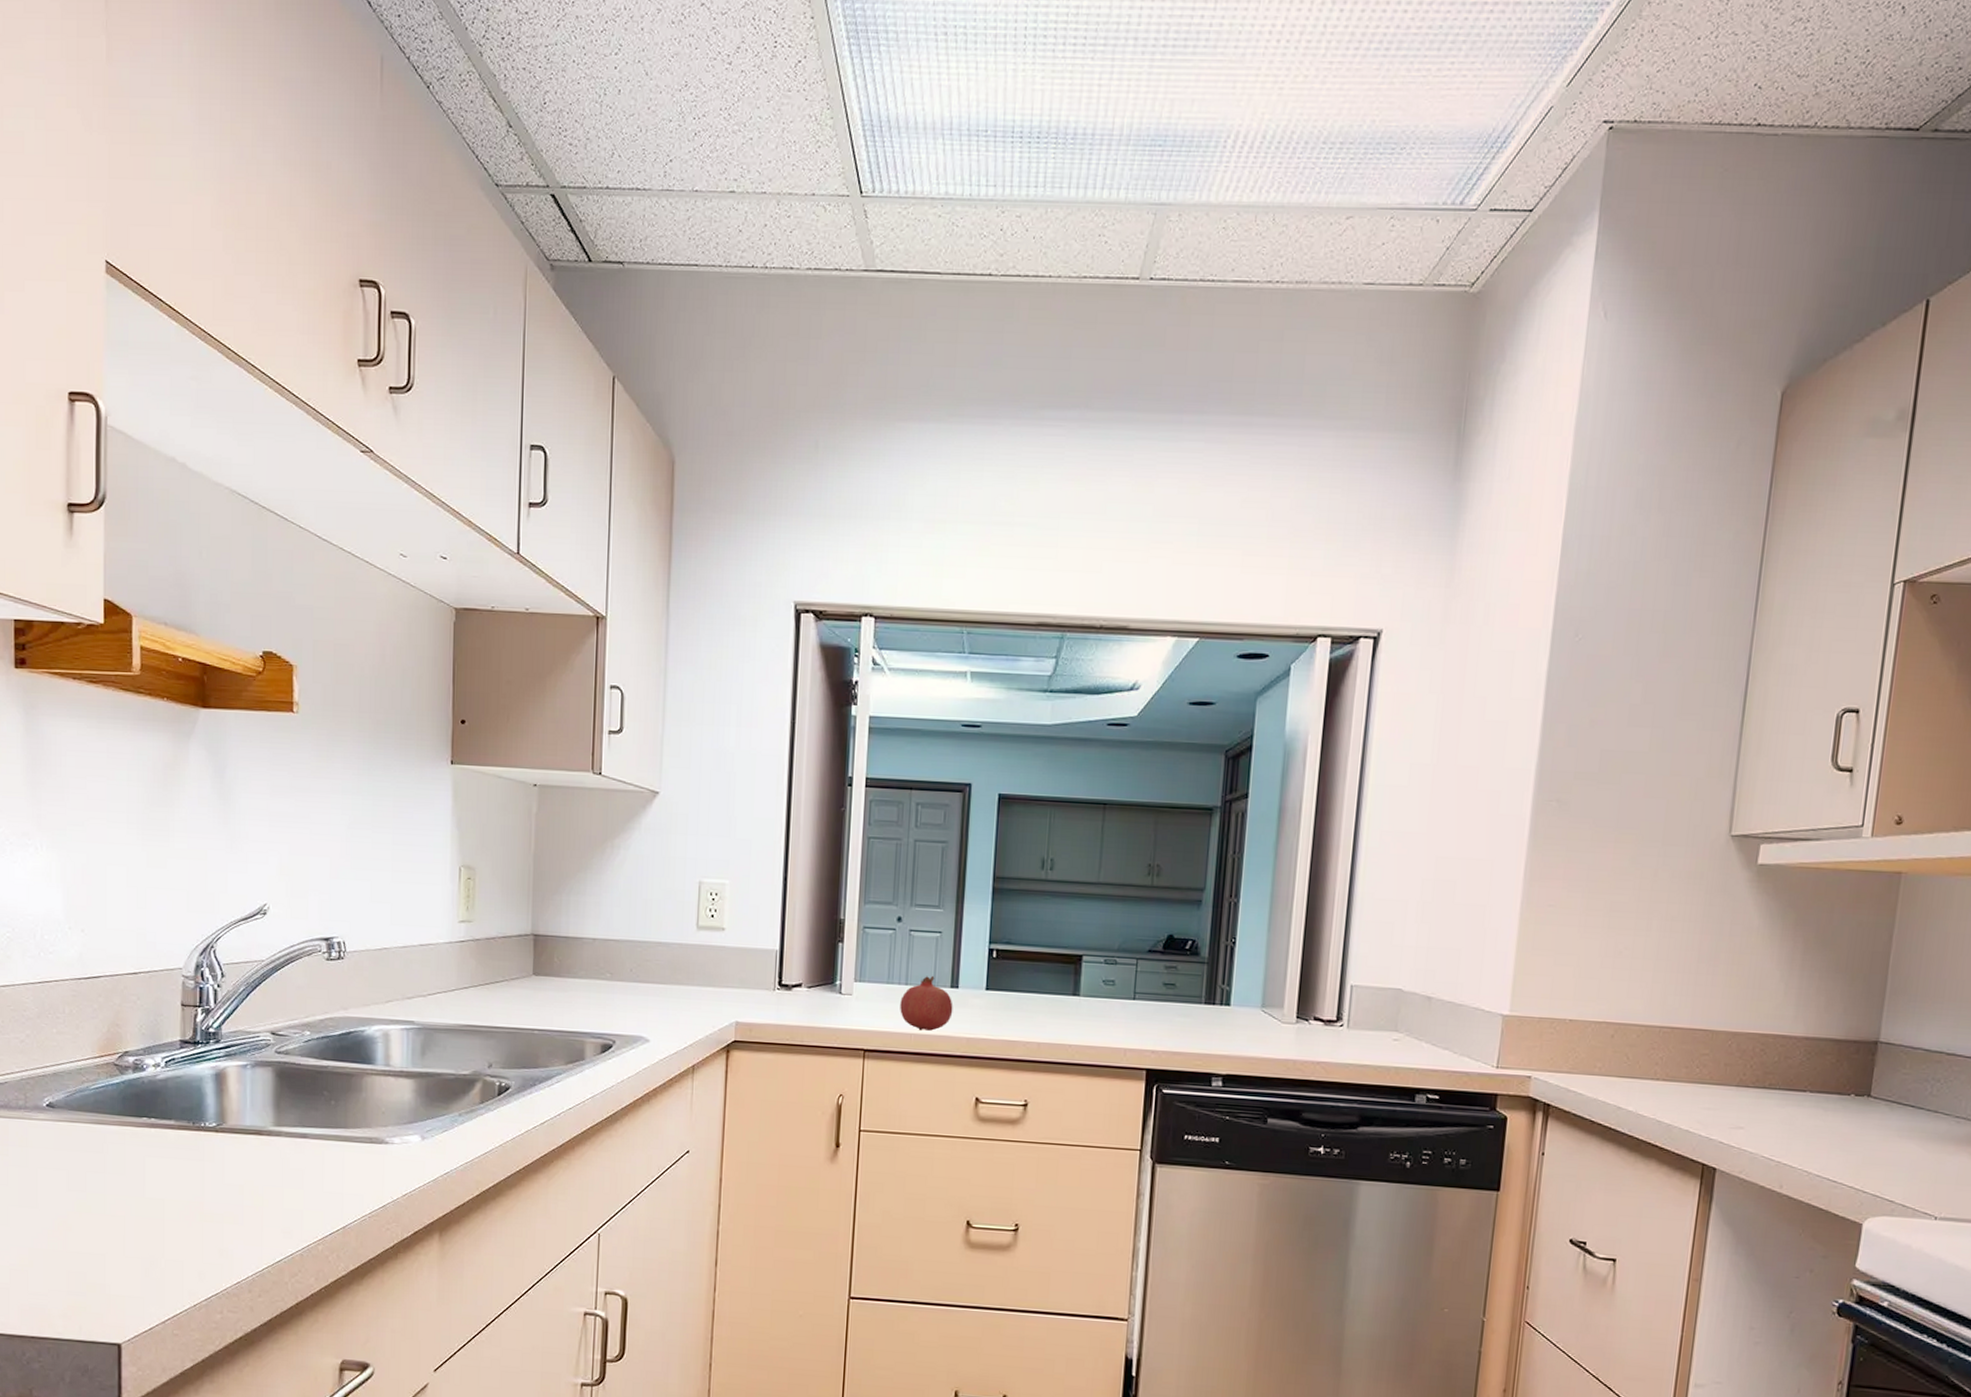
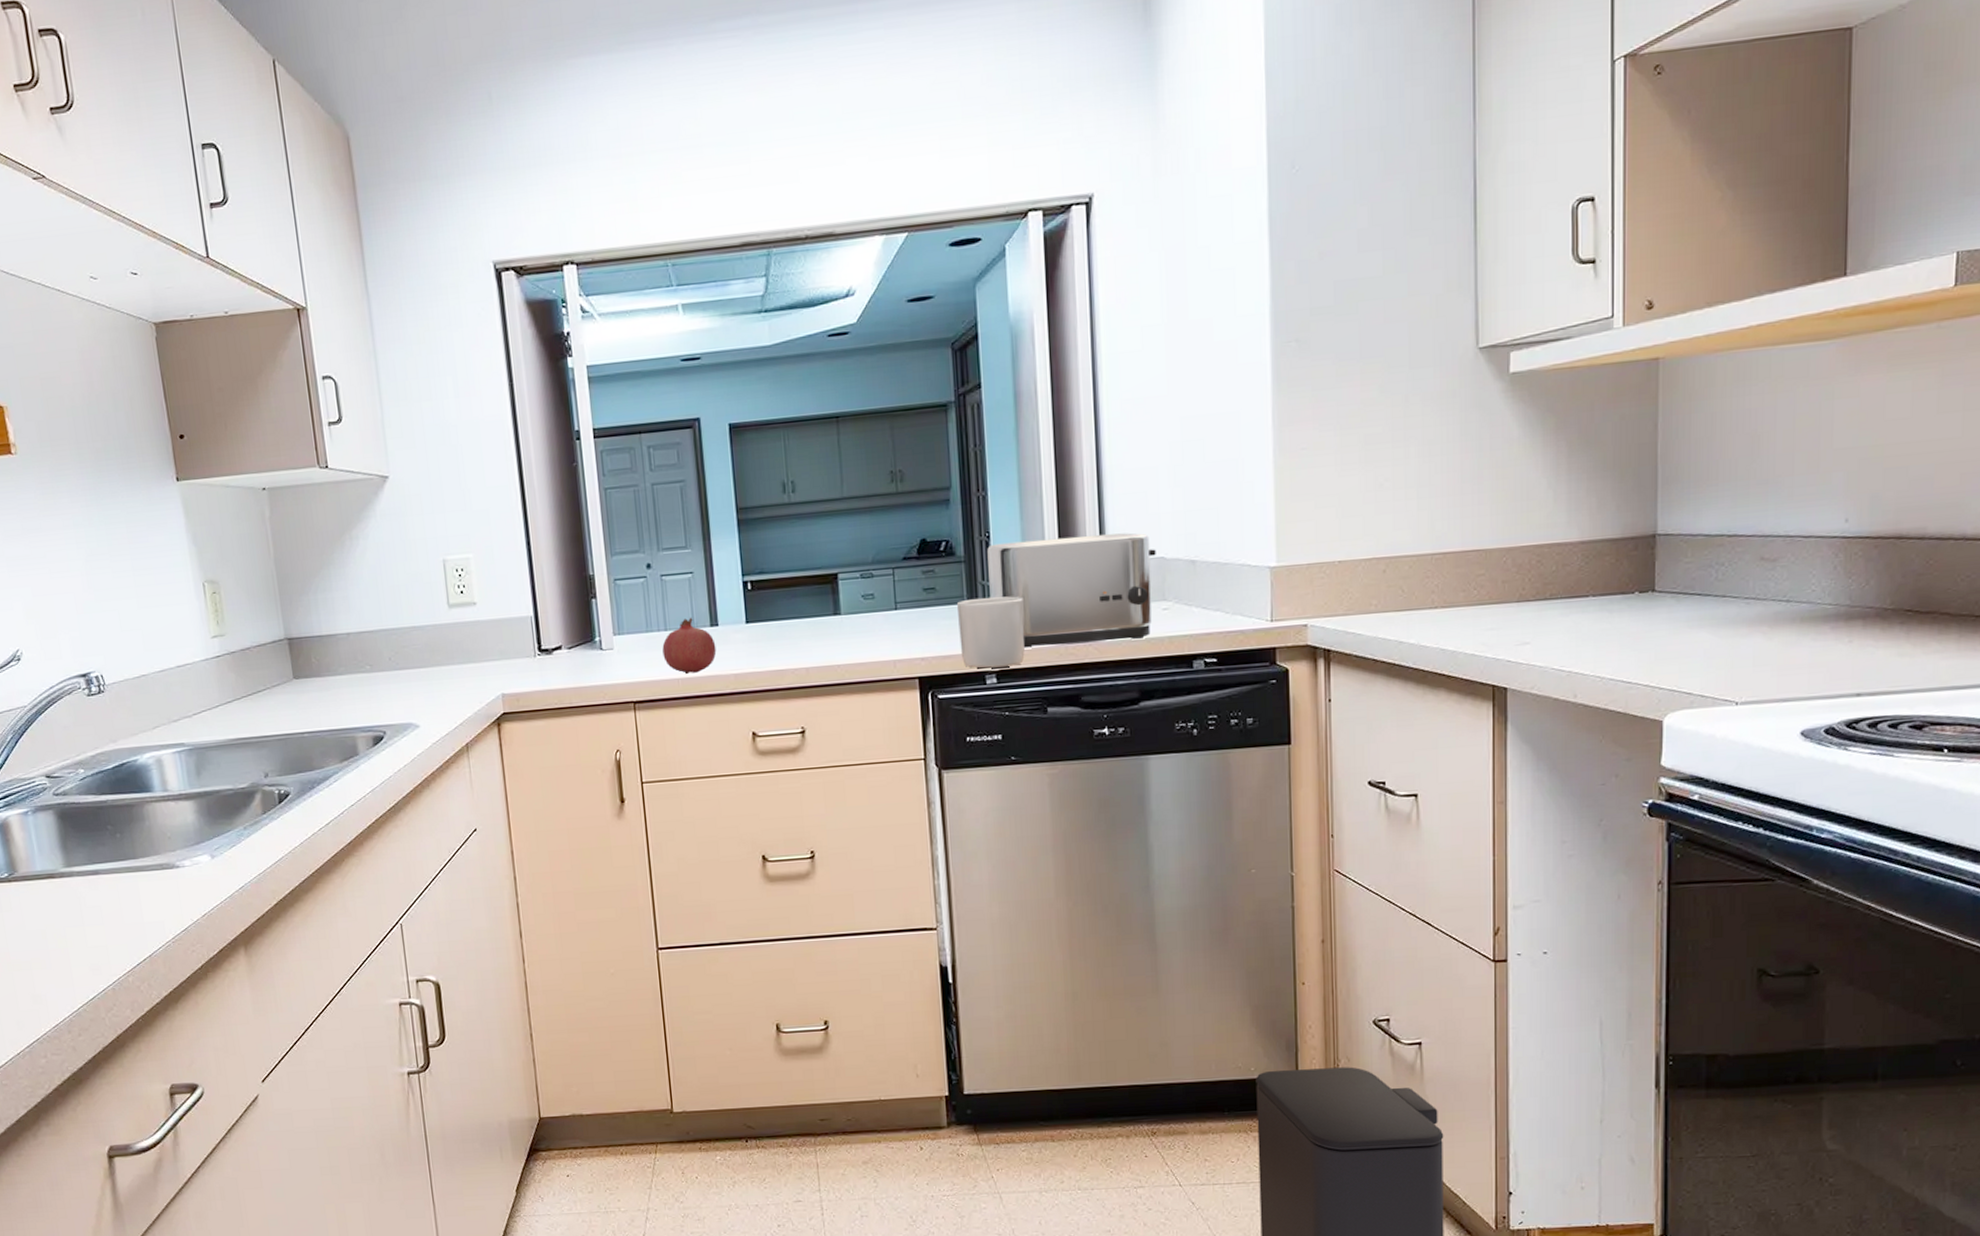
mug: none [1191,1000,1261,1073] -> present [956,596,1026,669]
toaster: none [1227,950,1395,1066] -> present [987,532,1156,648]

